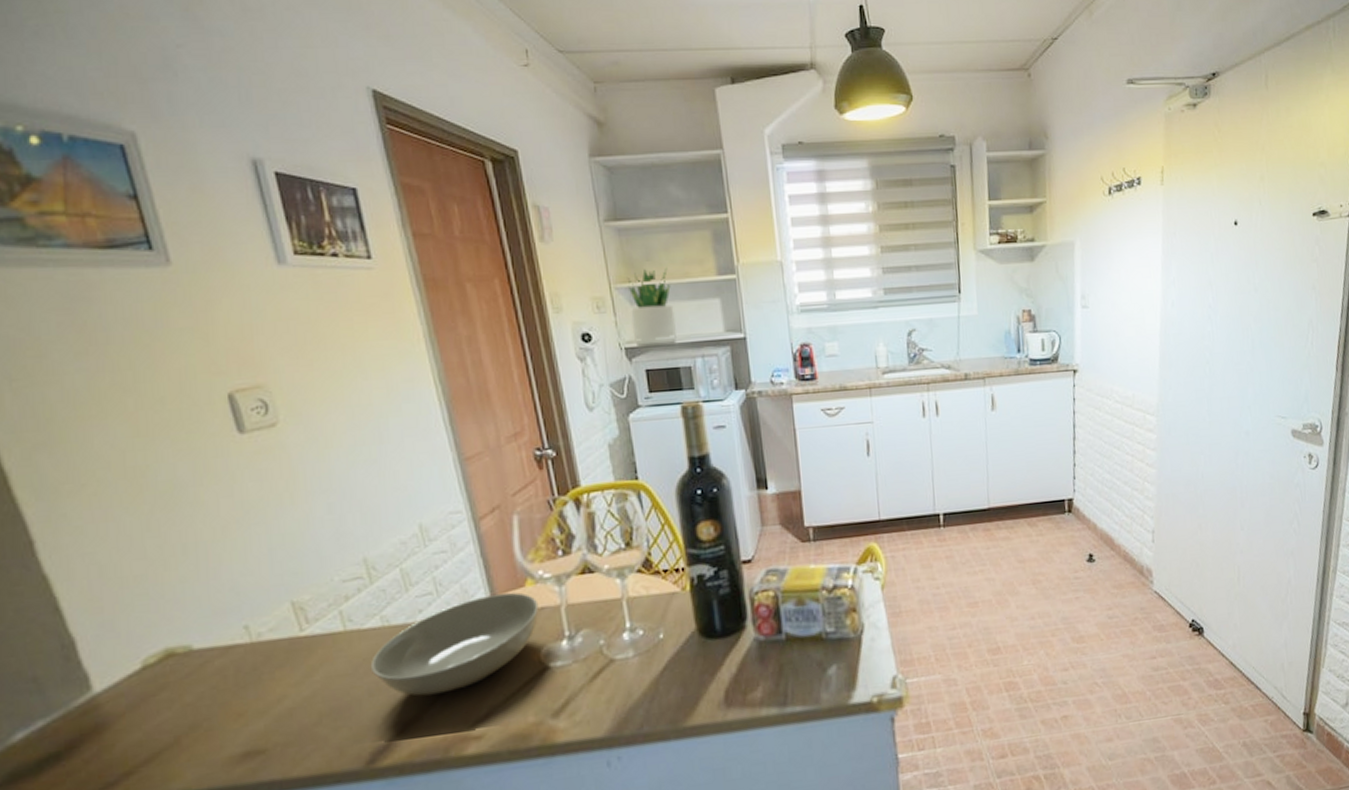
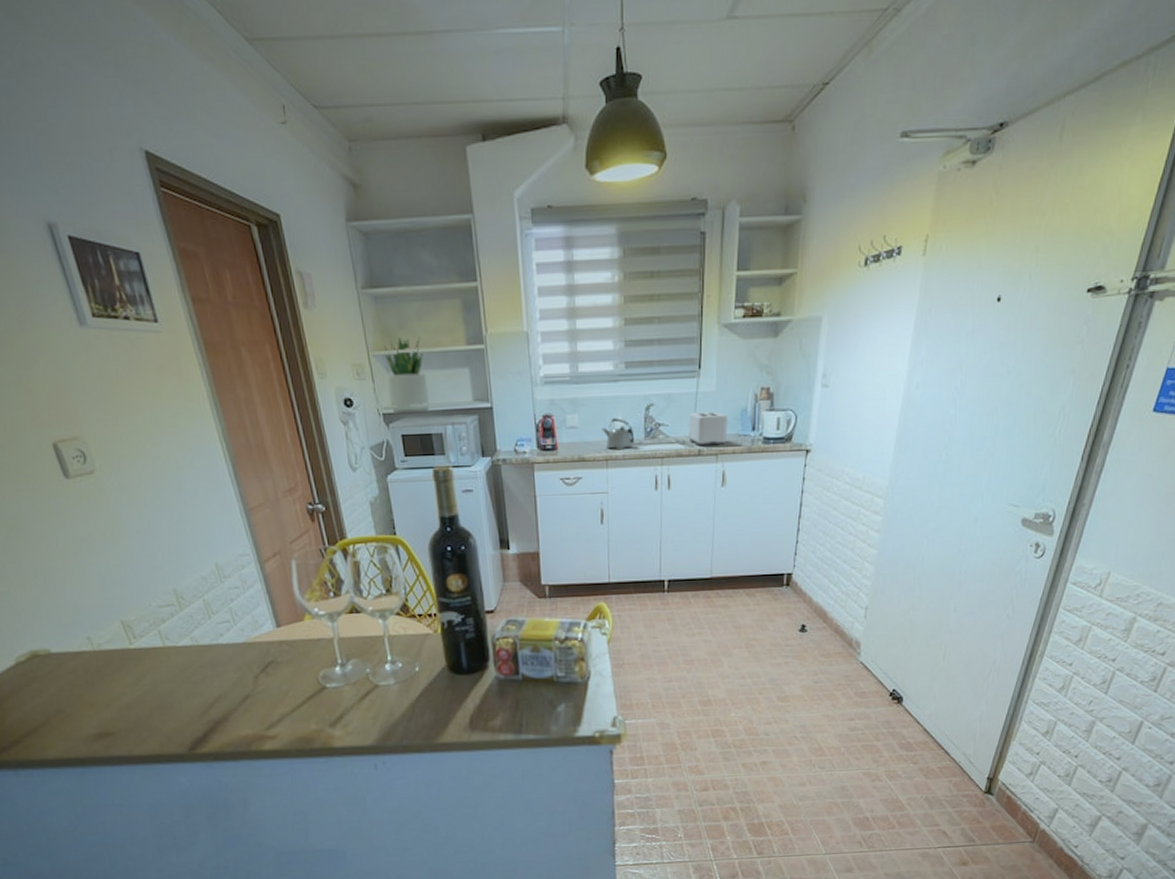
bowl: present [370,592,539,697] -> none [185,624,316,702]
kettle: none [863,345,899,377] -> present [602,418,635,450]
toaster: none [952,334,993,371] -> present [688,411,728,447]

